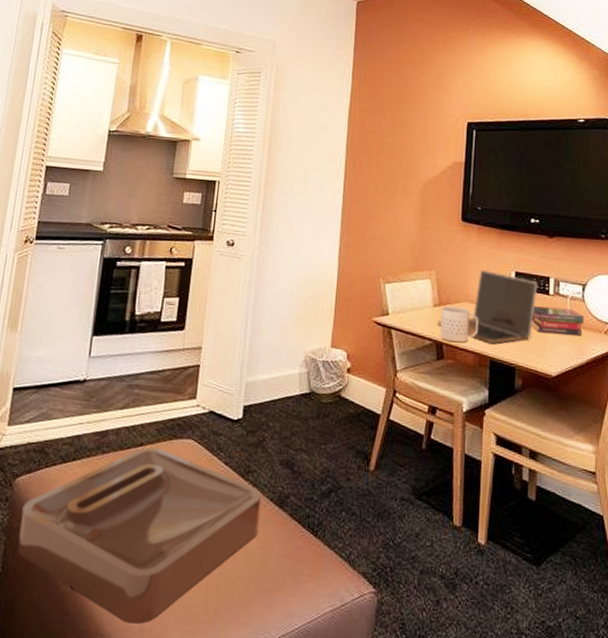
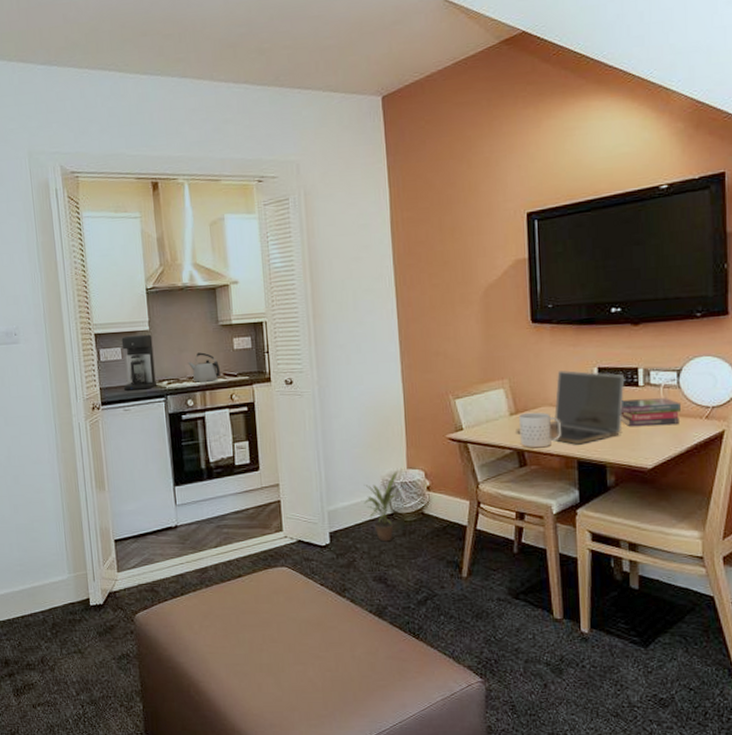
decorative tray: present [16,447,261,624] -> none [147,577,362,721]
coffee maker: none [62,173,105,230] -> present [121,334,156,391]
kettle: none [134,201,166,231] -> present [187,352,221,382]
potted plant: none [283,349,326,423] -> present [363,472,405,542]

